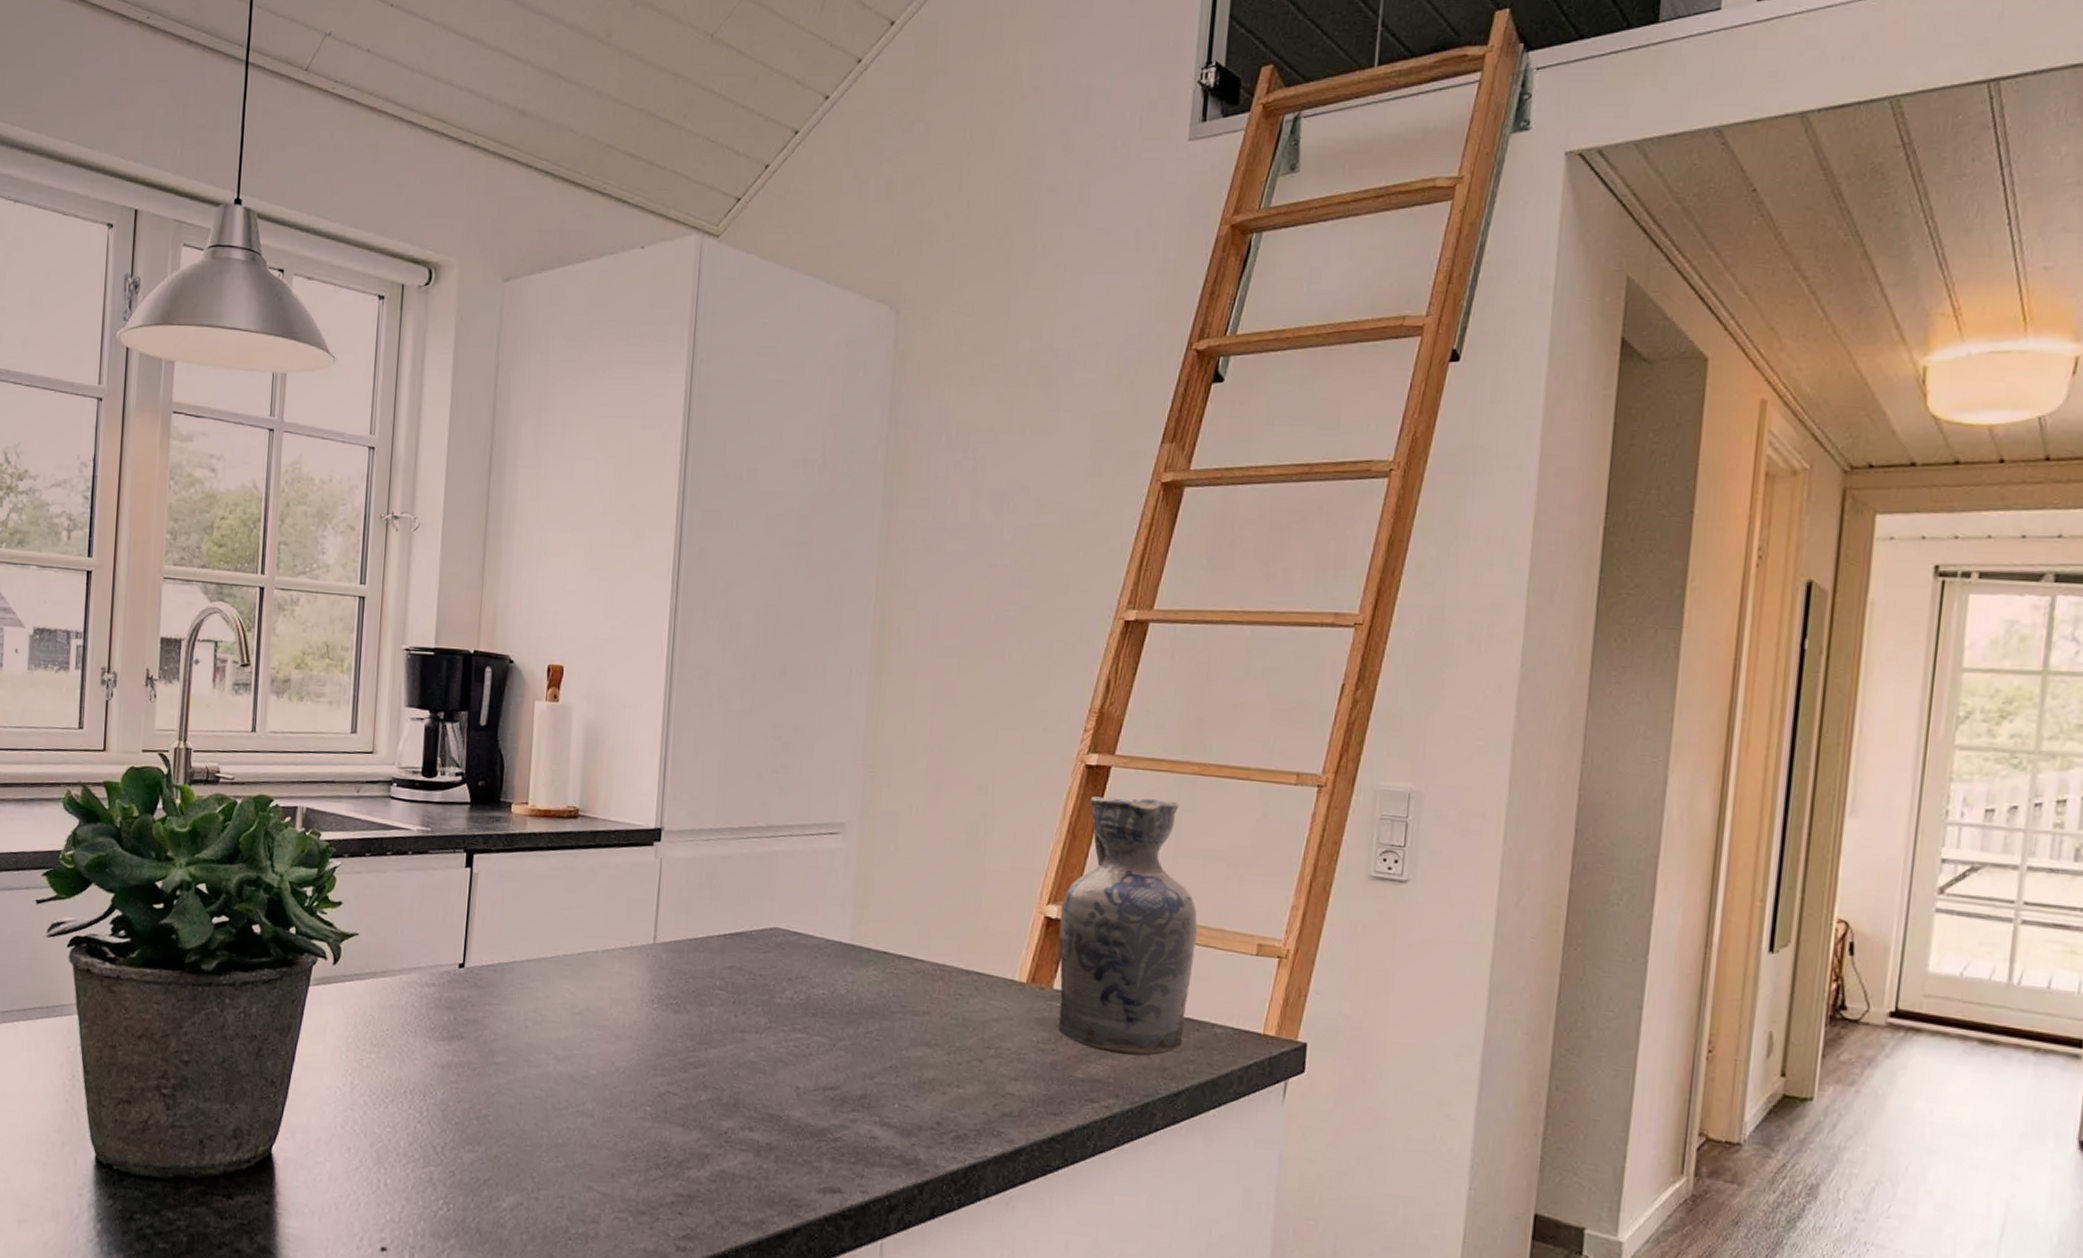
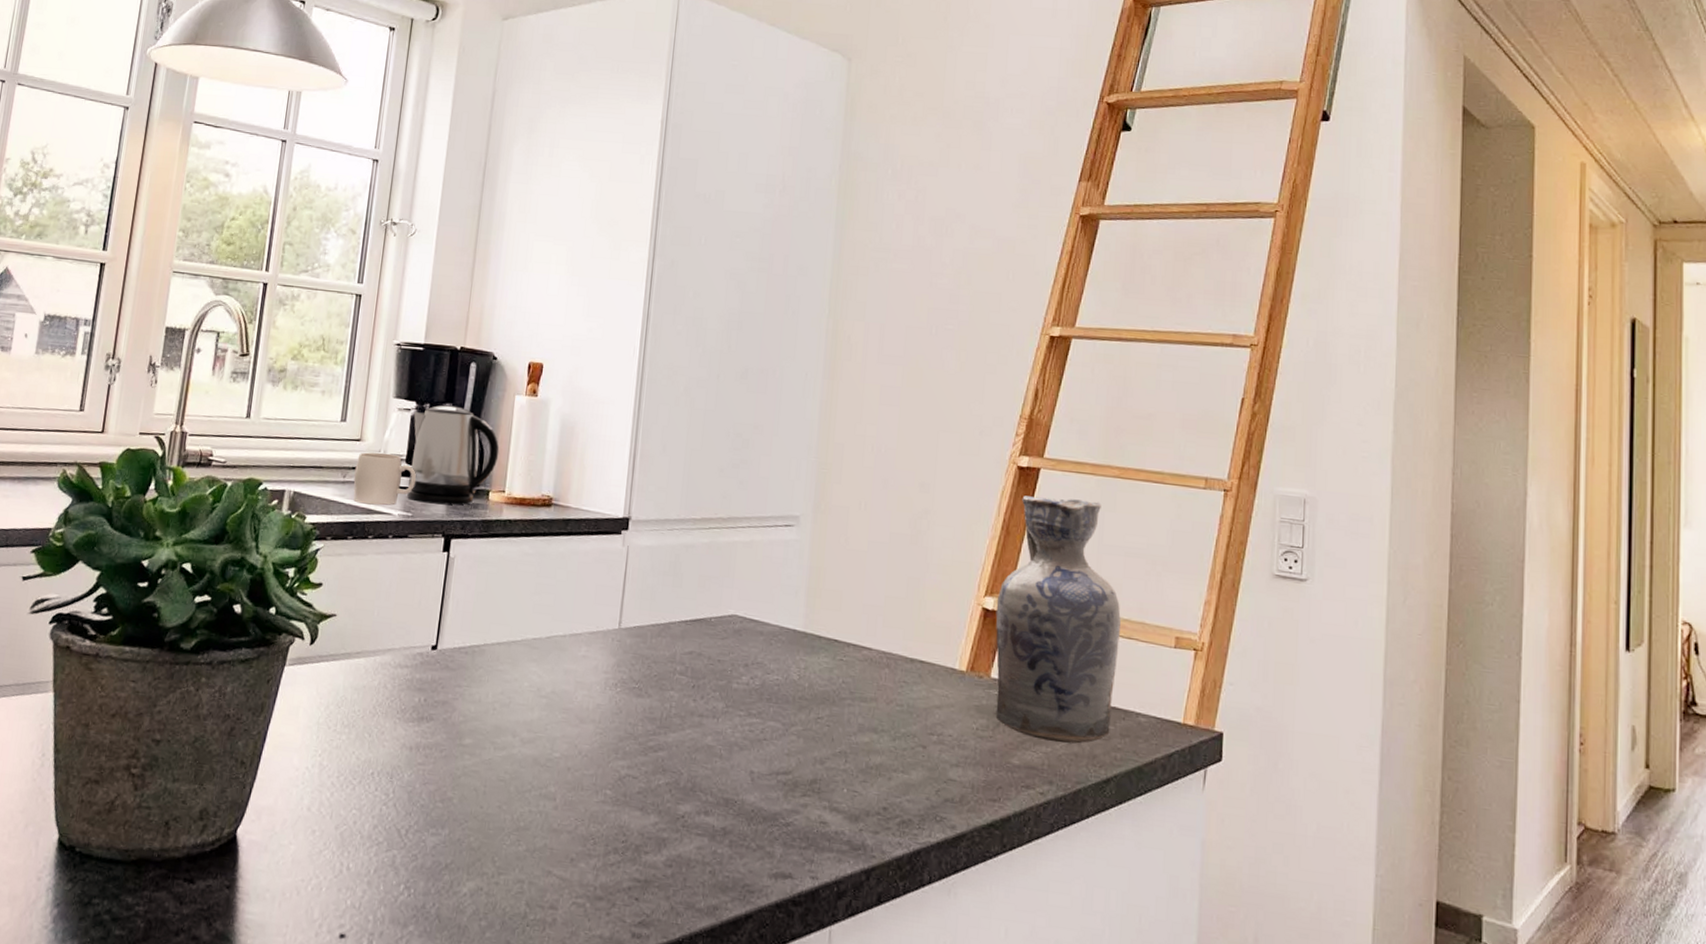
mug: none [368,765,434,821] -> present [353,452,417,506]
kettle: none [425,713,521,819] -> present [407,405,500,505]

